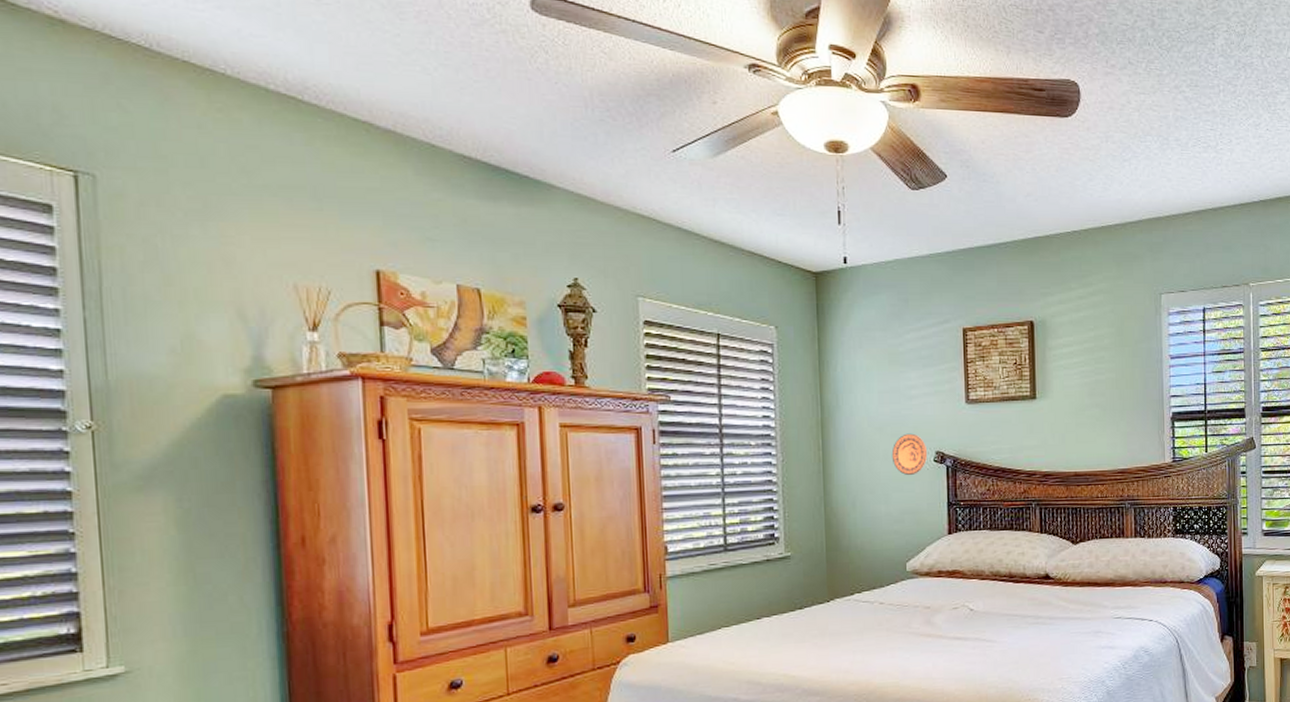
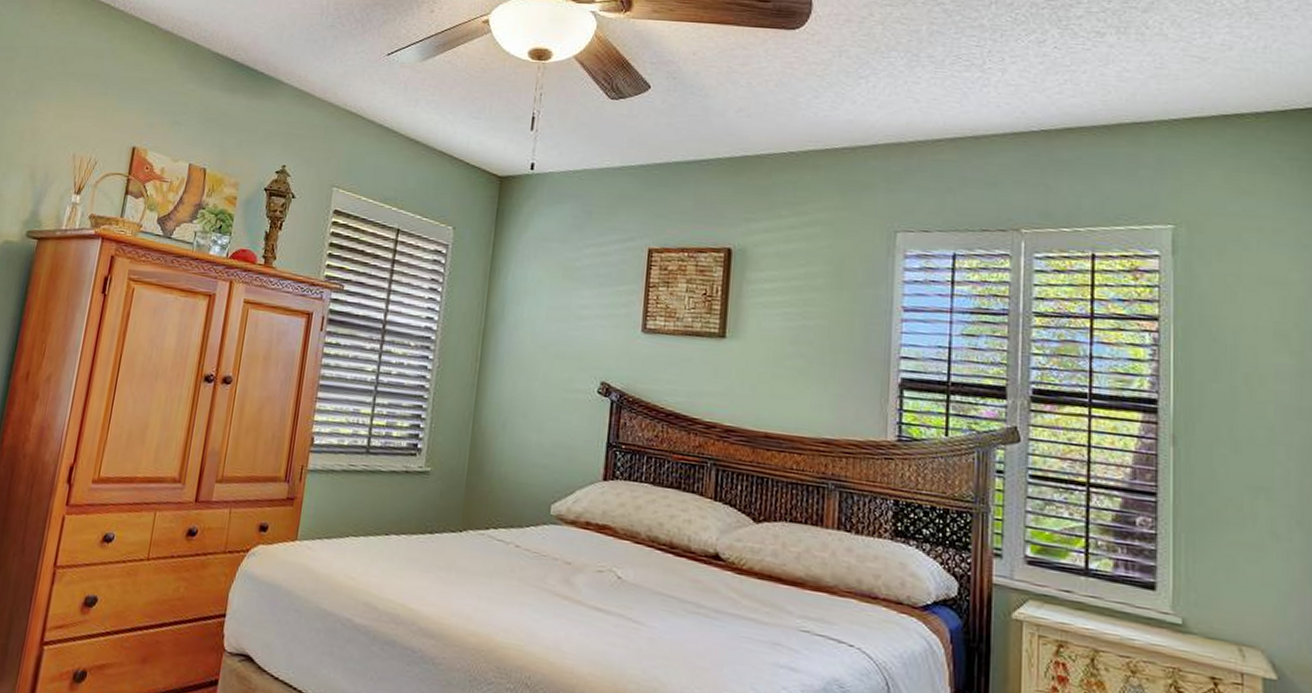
decorative plate: present [891,433,928,475] -> none [551,357,592,404]

